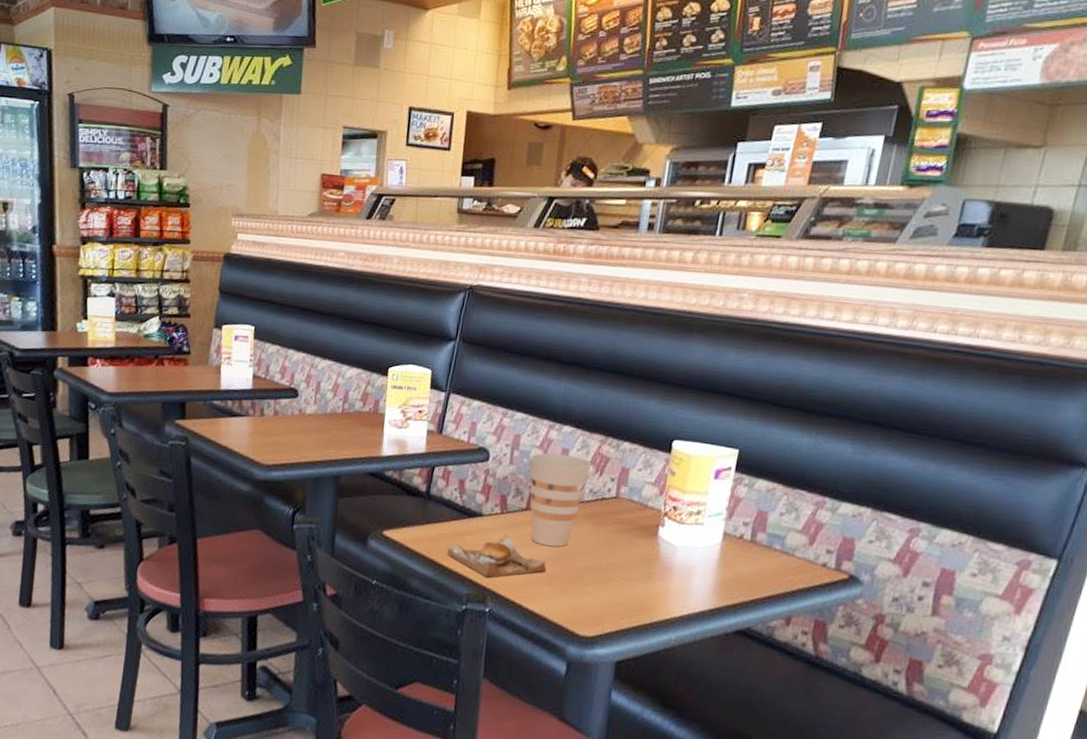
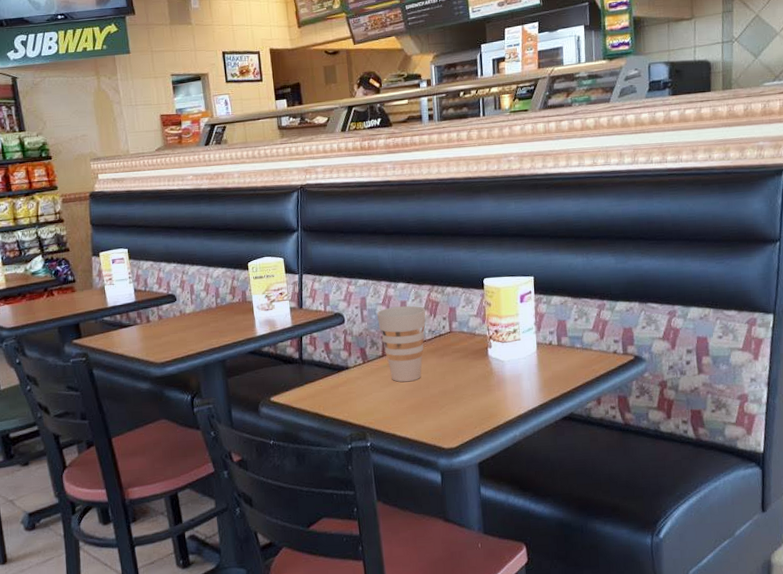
hamburger: present [447,533,546,579] -> none [326,379,408,419]

